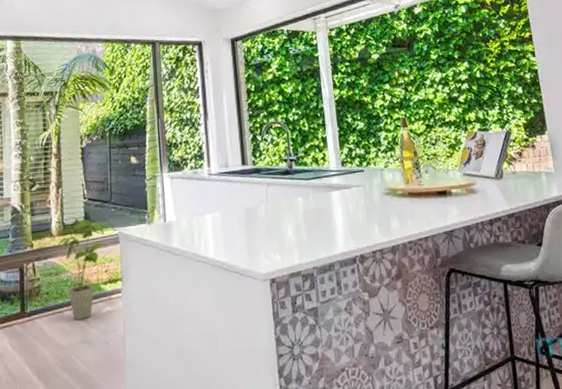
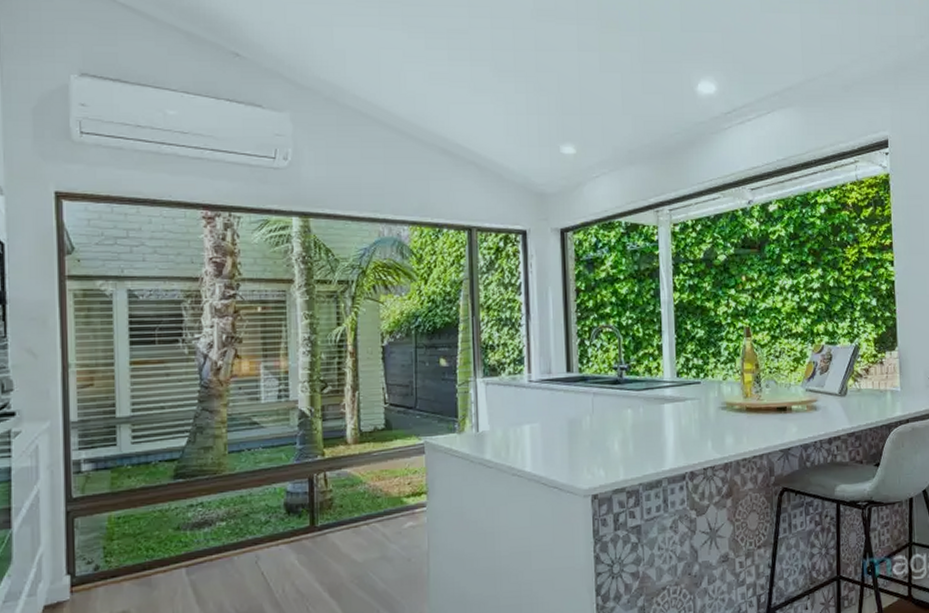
house plant: present [58,219,106,321] -> none [354,426,409,536]

